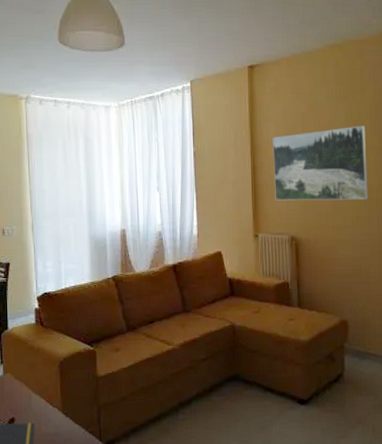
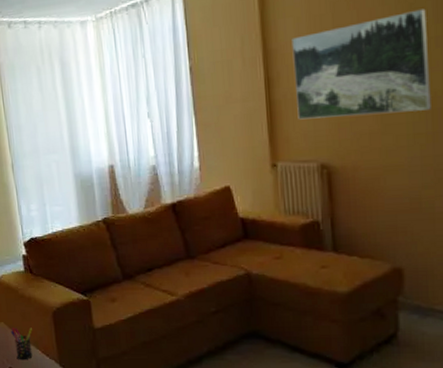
pen holder: none [16,378,38,410] -> present [10,328,33,360]

